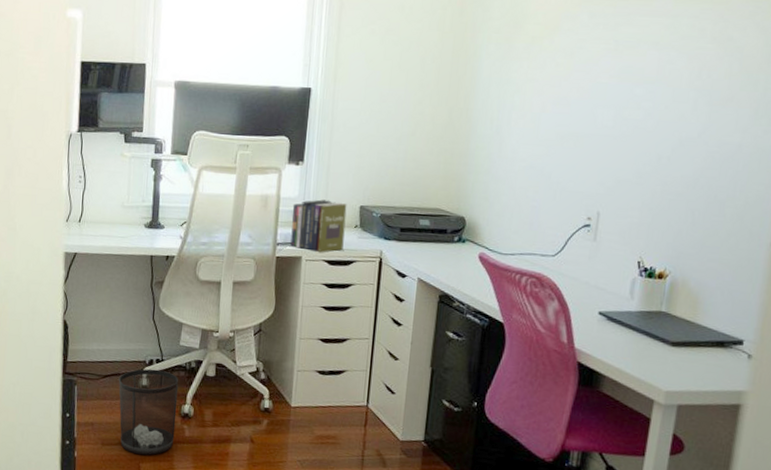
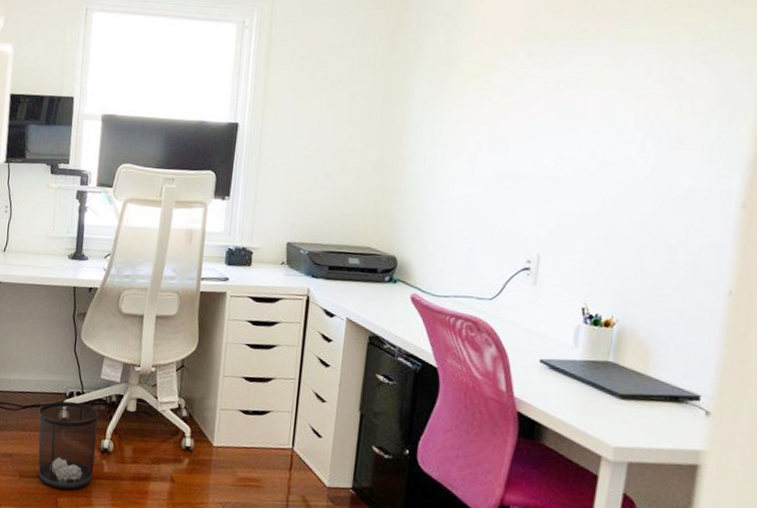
books: present [290,199,347,253] -> none [215,235,274,290]

